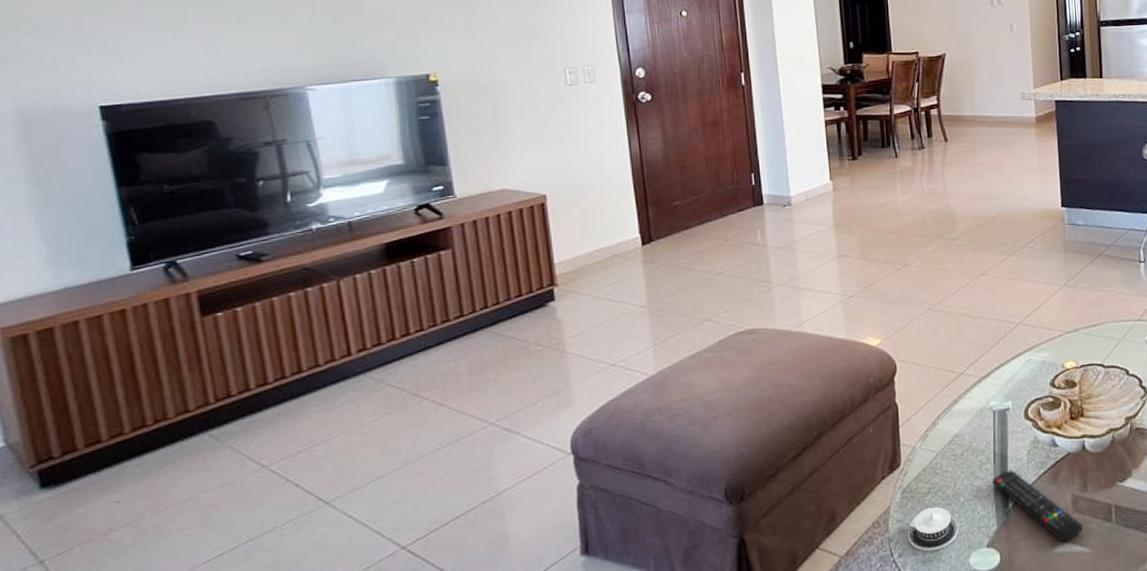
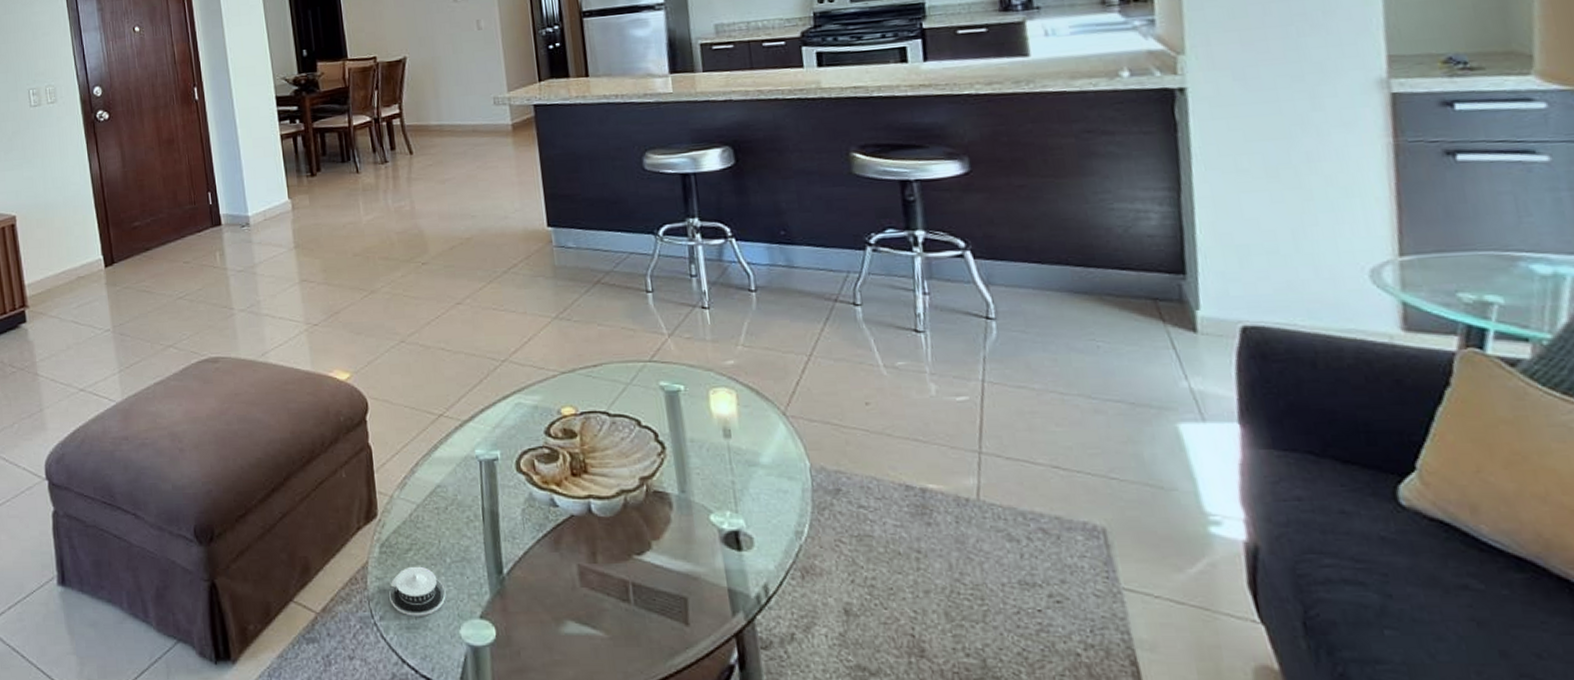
remote control: present [992,469,1083,543] -> none [482,530,594,622]

